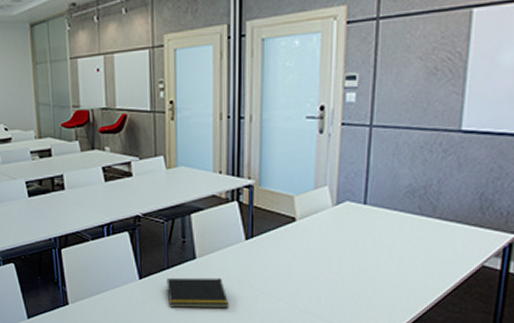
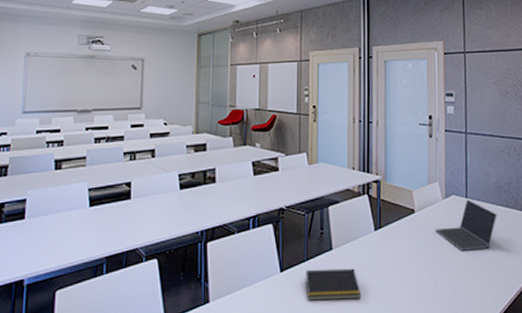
laptop computer: none [321,206,406,263] -> present [435,199,497,251]

